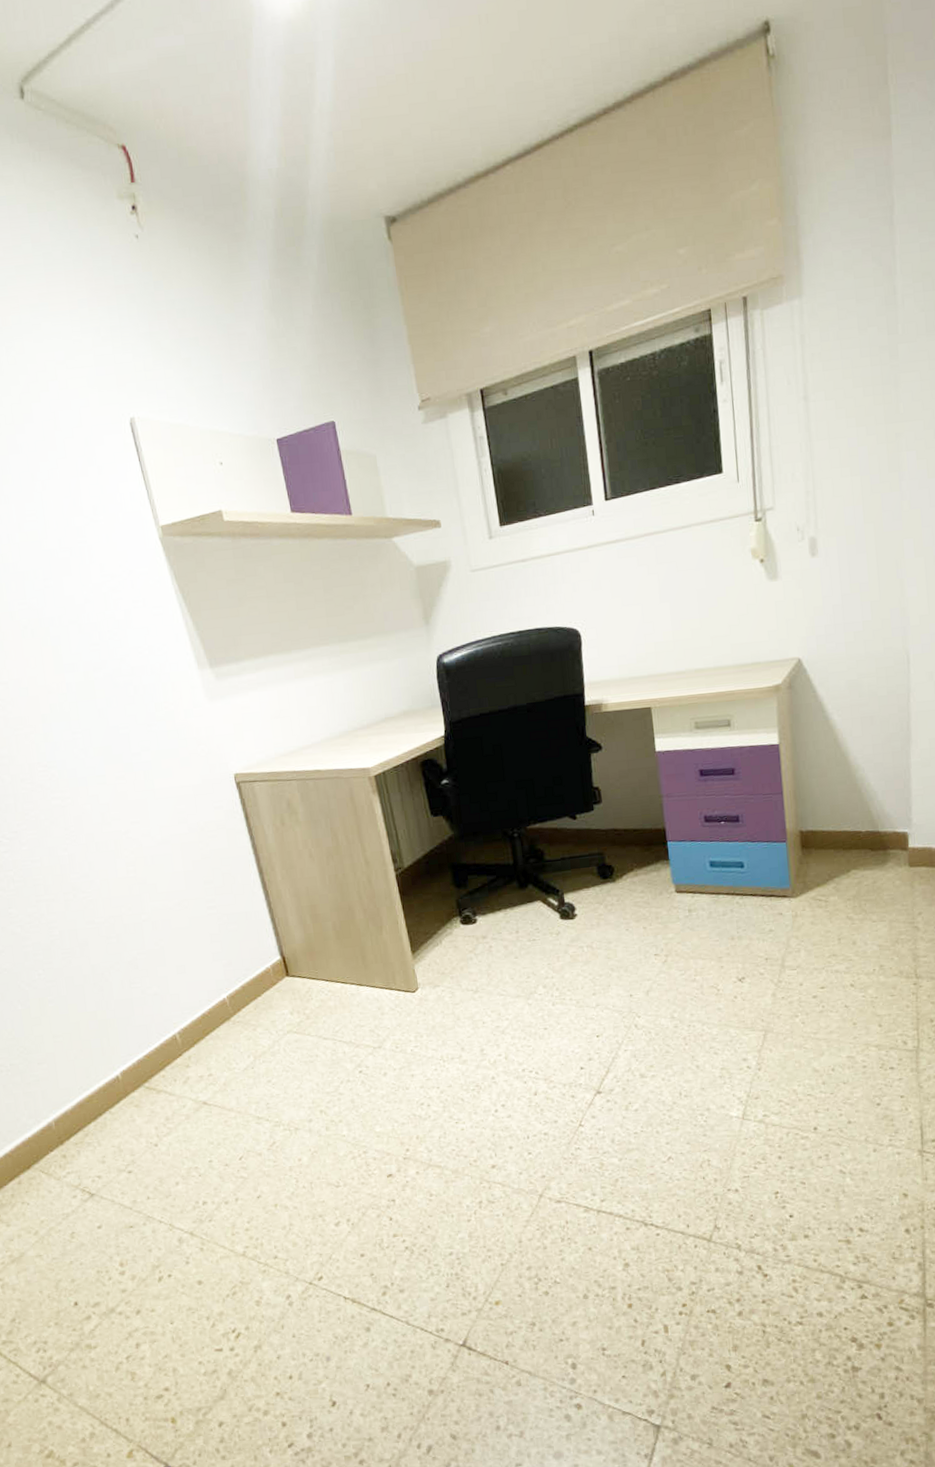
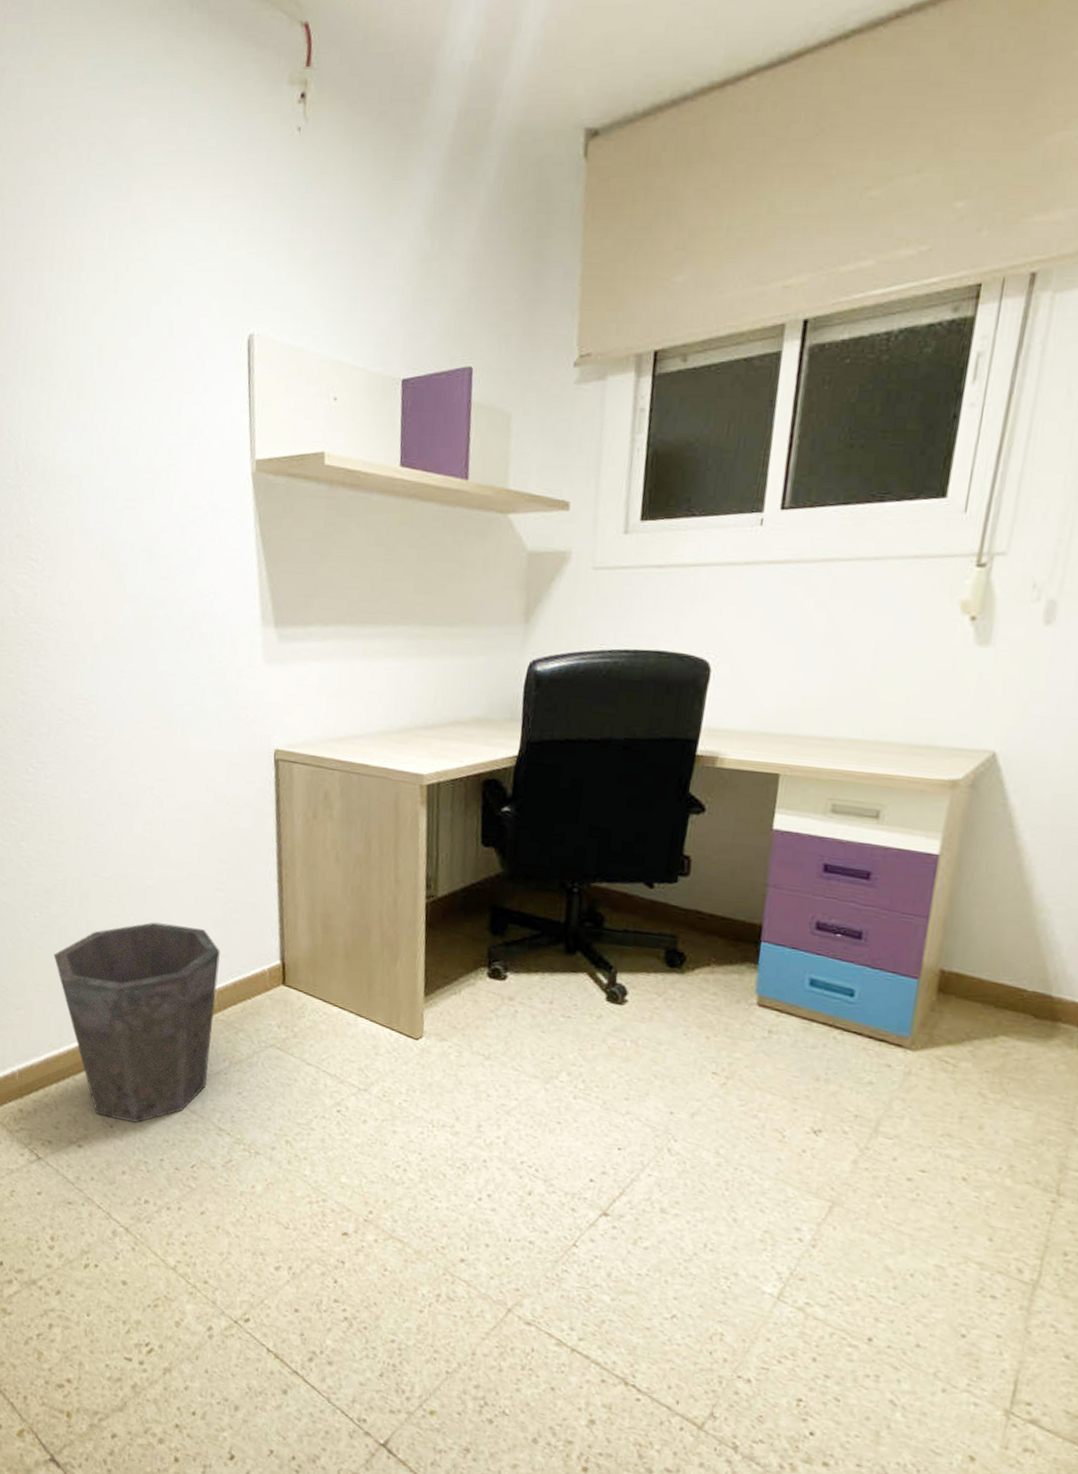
waste bin: none [65,946,237,1139] -> present [53,922,220,1123]

